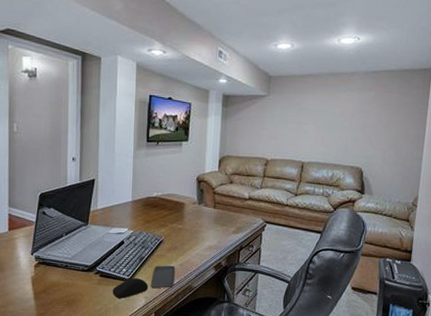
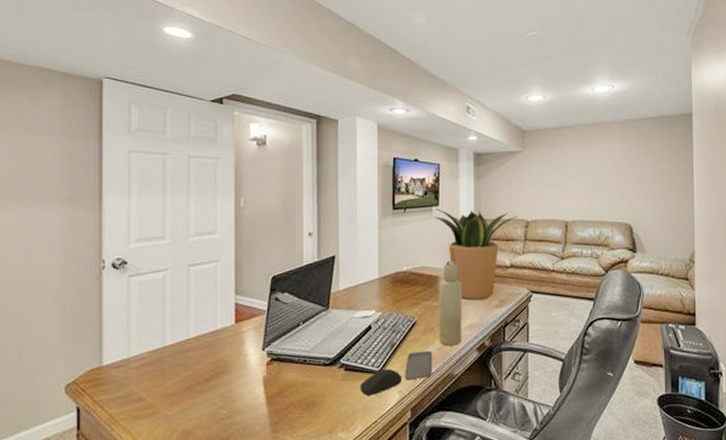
bottle: none [182,190,205,263] -> present [439,260,463,346]
potted plant: none [183,143,259,226] -> present [433,208,518,300]

